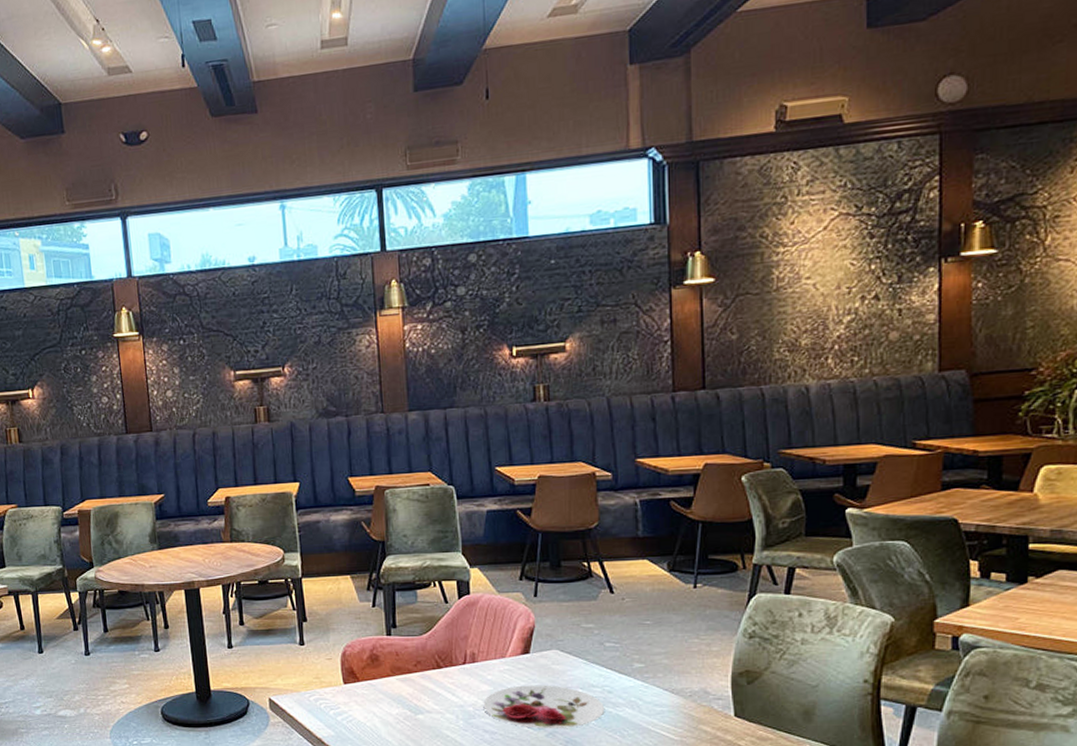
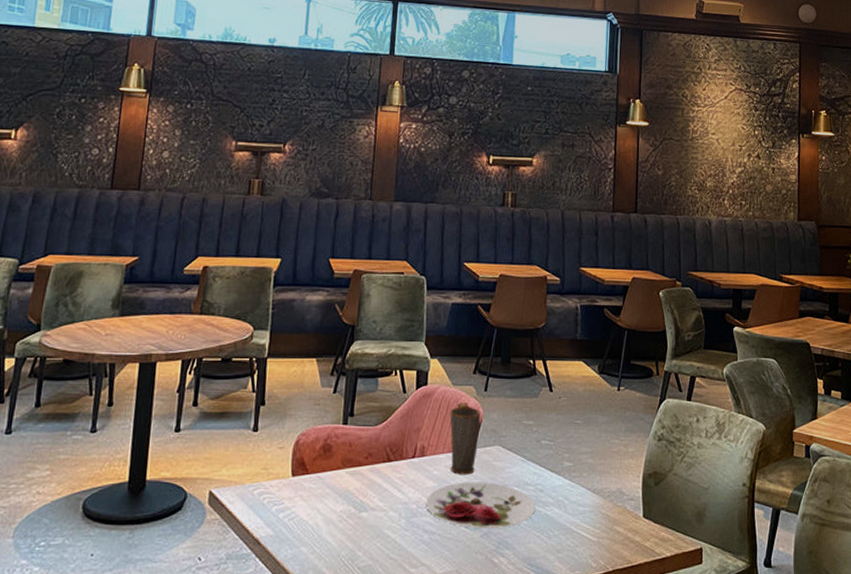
mug: none [498,609,533,679] -> present [450,403,481,475]

